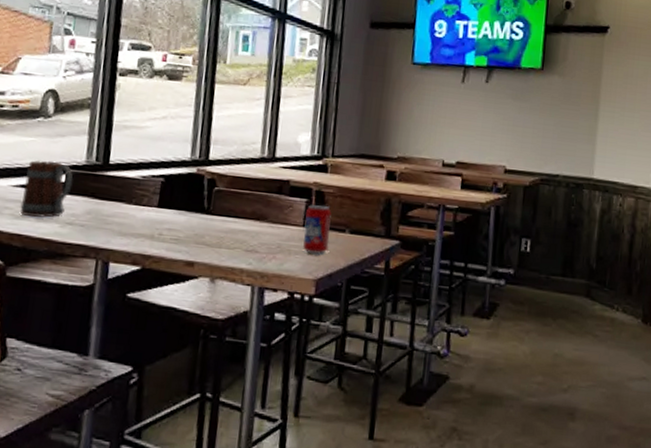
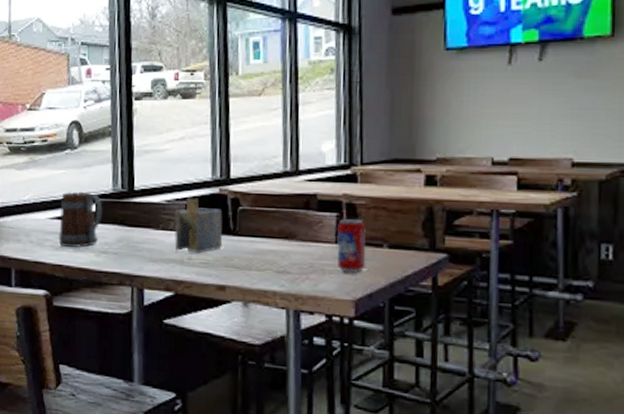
napkin holder: none [146,175,198,230] -> present [174,197,223,254]

